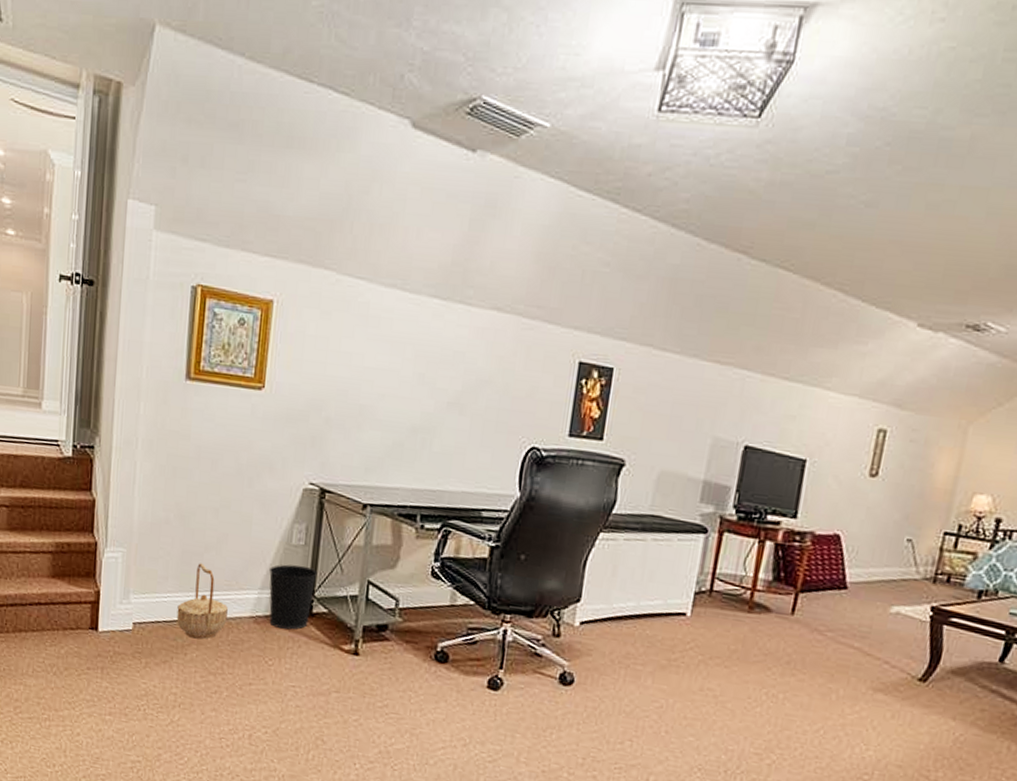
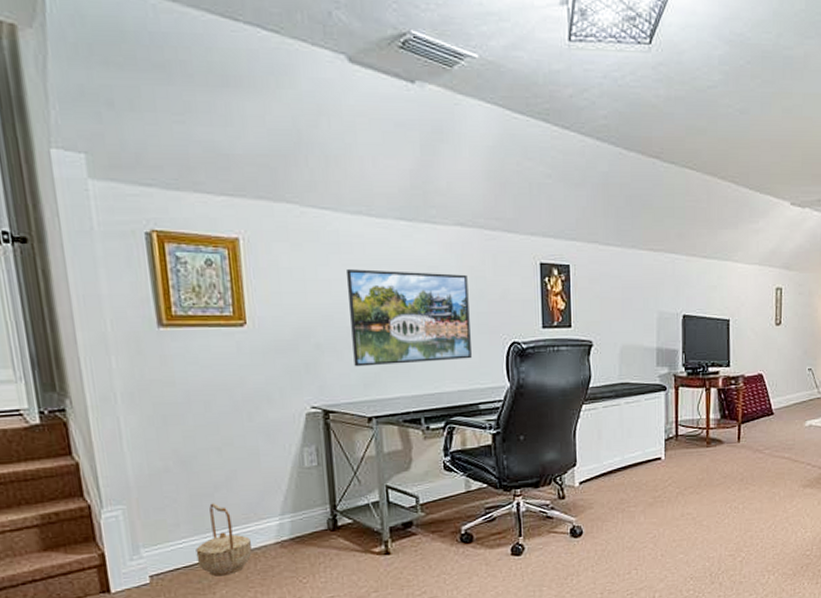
wastebasket: present [268,564,318,630] -> none [285,484,336,547]
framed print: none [359,344,495,459] -> present [346,269,472,367]

